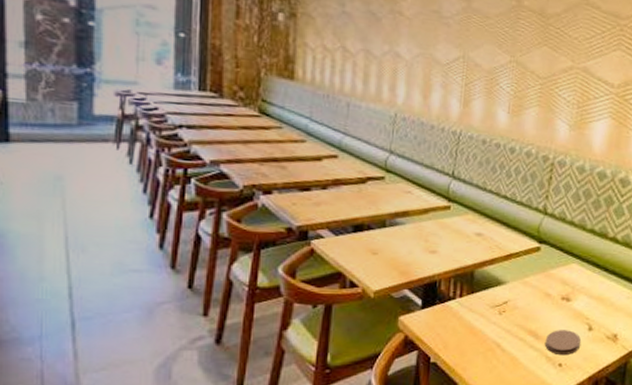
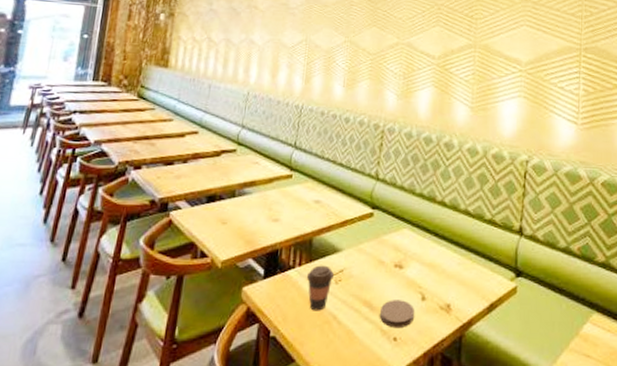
coffee cup: none [468,297,498,340] -> present [306,265,335,311]

